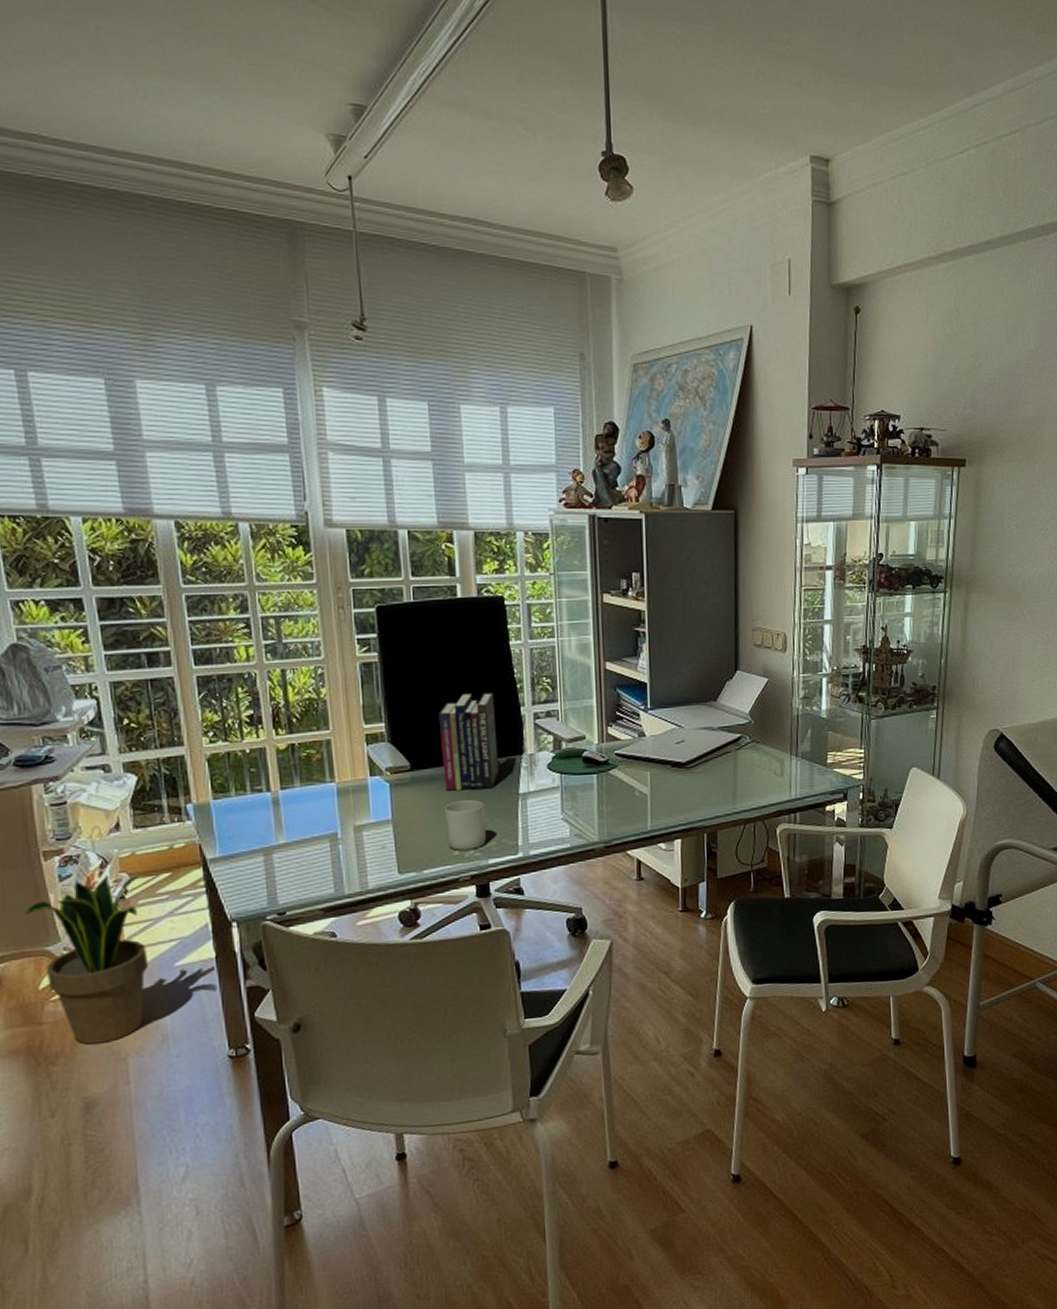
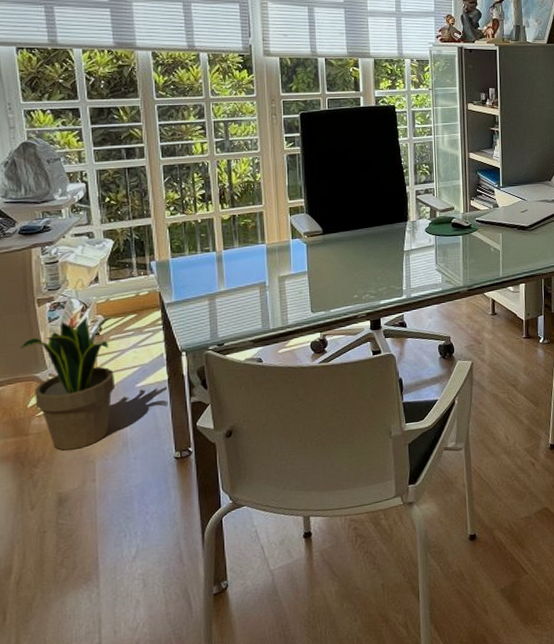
books: present [438,692,499,791] -> none [344,176,389,249]
mug: present [443,800,487,850] -> none [347,256,379,294]

